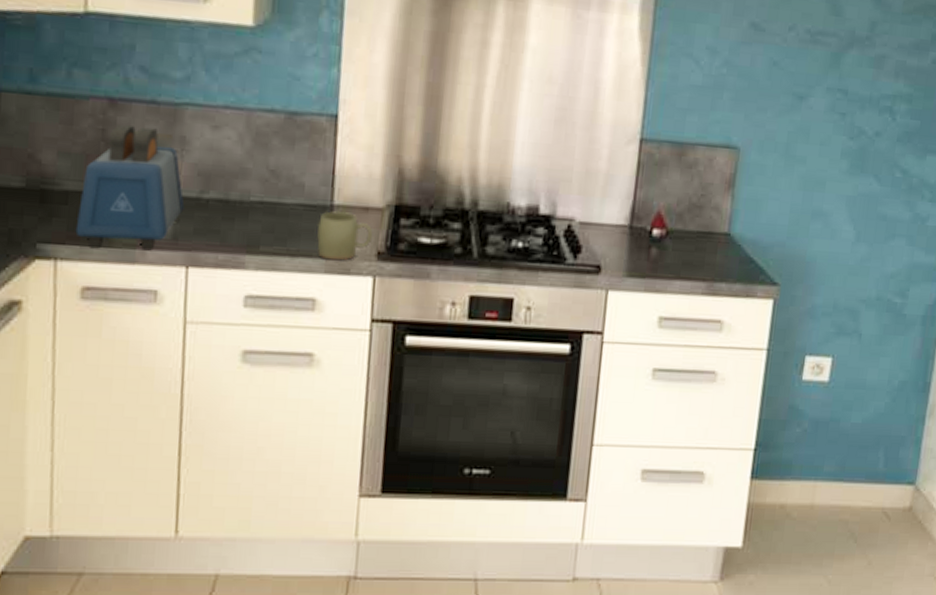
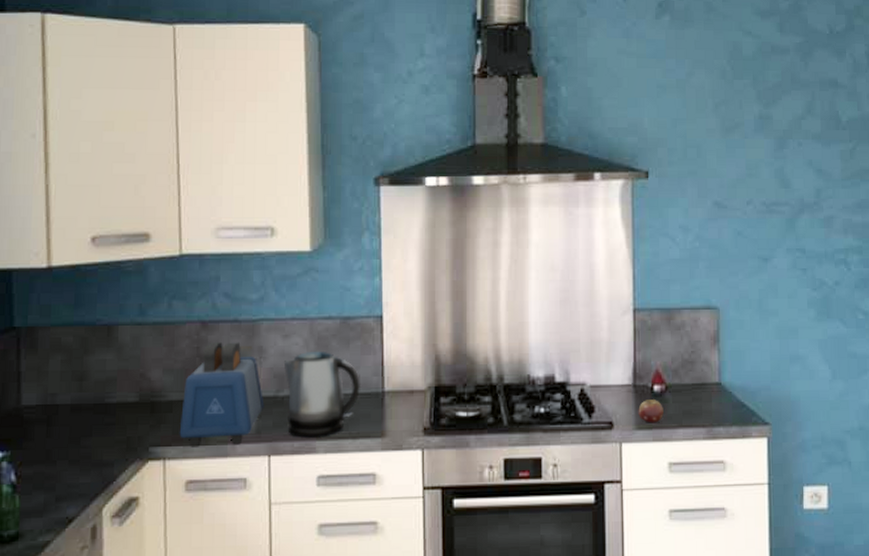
kettle: none [211,148,306,250] -> present [283,351,361,437]
mug: present [317,210,373,261] -> none [372,395,419,439]
fruit: none [631,244,661,272] -> present [638,400,663,423]

